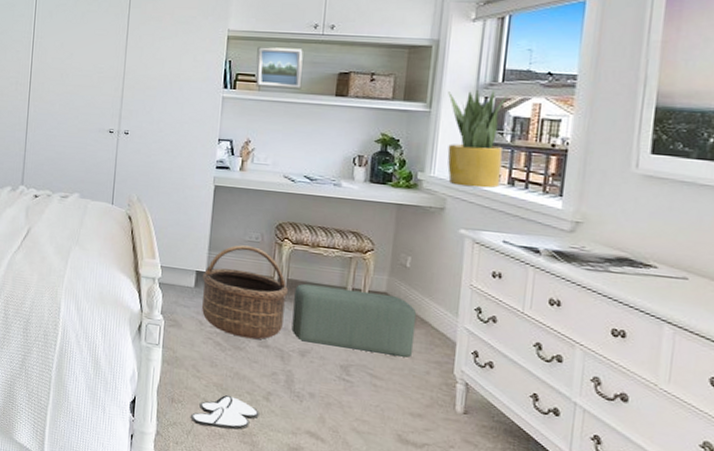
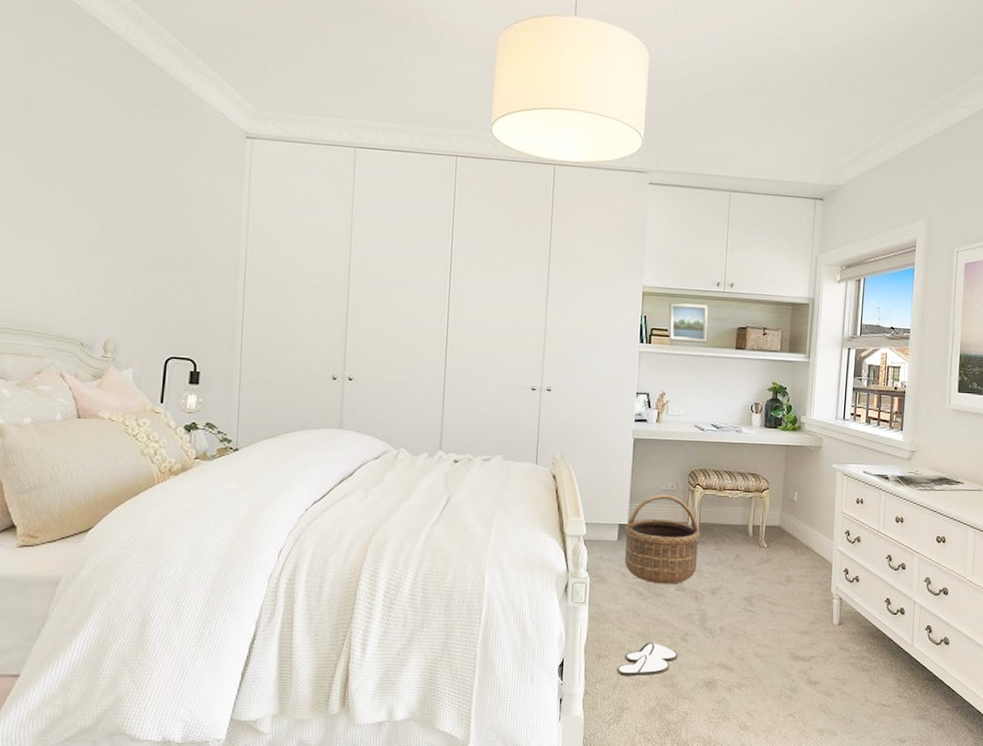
pouf: present [291,283,417,358] -> none [704,525,803,582]
planter: present [447,90,508,189] -> none [822,342,864,427]

